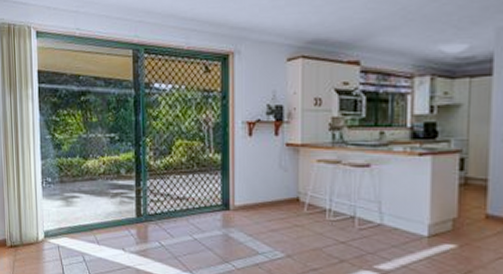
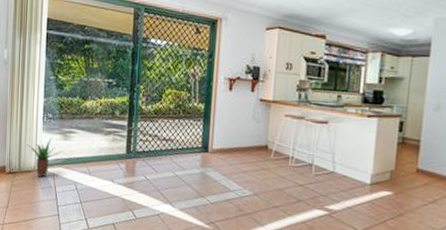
potted plant: none [27,204,64,250] -> present [27,137,61,177]

